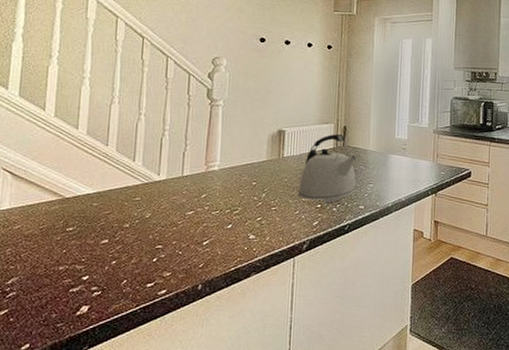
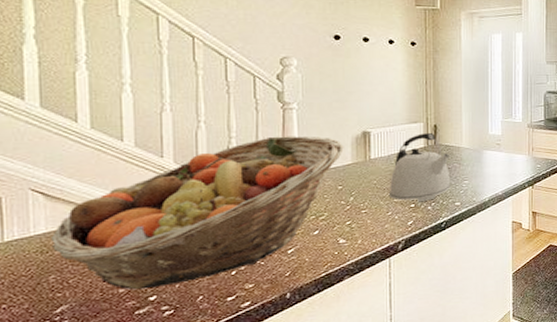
fruit basket: none [11,131,261,269] -> present [50,136,344,290]

